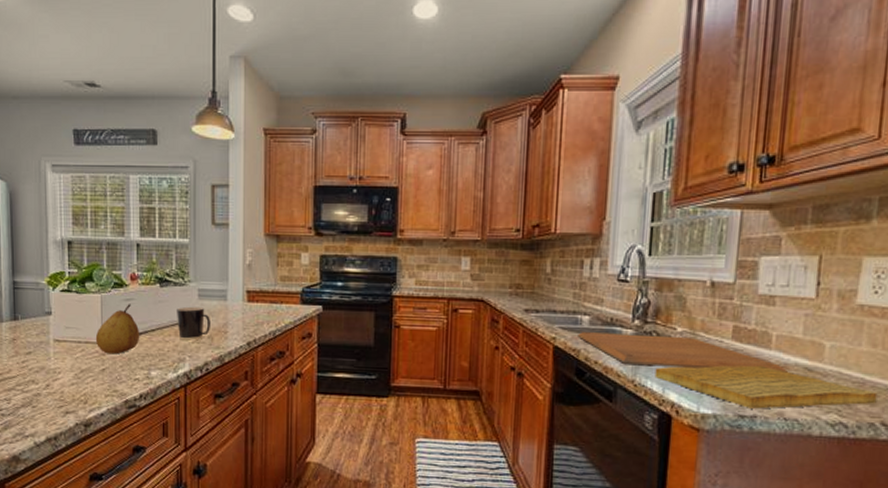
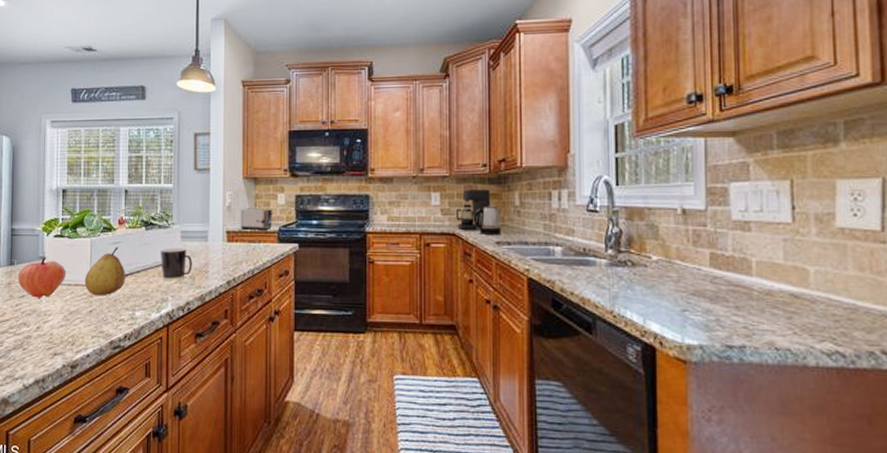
fruit: none [22,311,76,355] -> present [17,256,67,298]
toaster: none [261,267,297,292] -> present [240,208,274,231]
coffee maker: none [485,255,522,298] -> present [455,189,491,231]
kettle: none [503,272,532,302] -> present [473,205,502,234]
chopping board: present [578,332,788,373] -> none [551,263,773,300]
cutting board: present [654,365,878,409] -> none [633,293,873,339]

